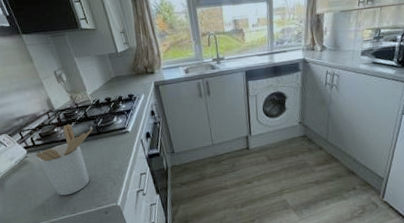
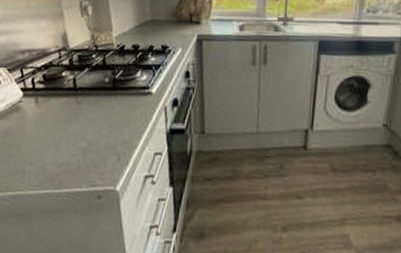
utensil holder: present [36,124,93,196] -> none [32,69,109,163]

